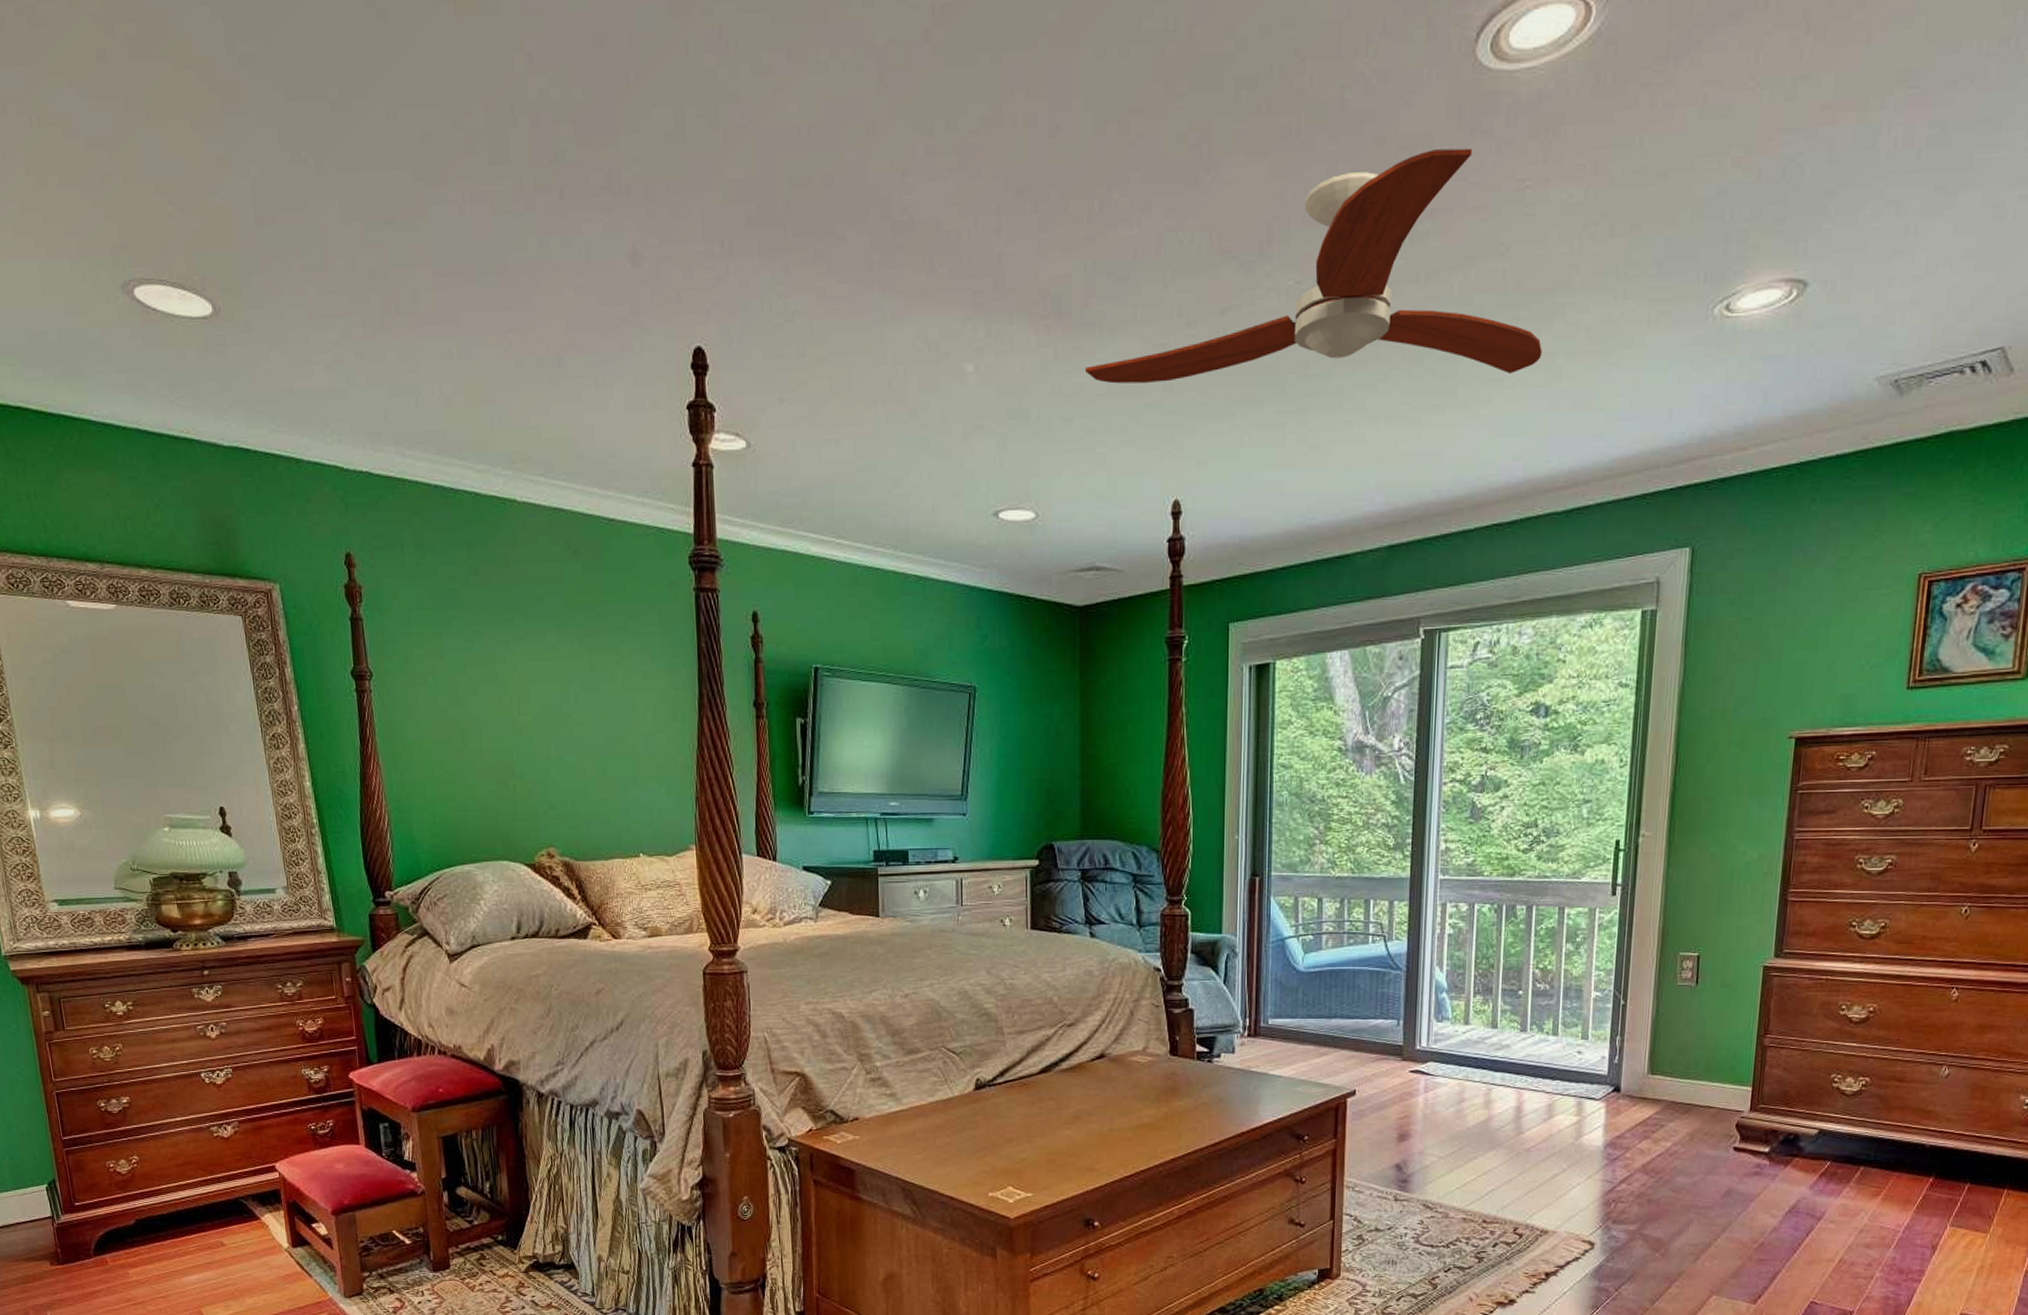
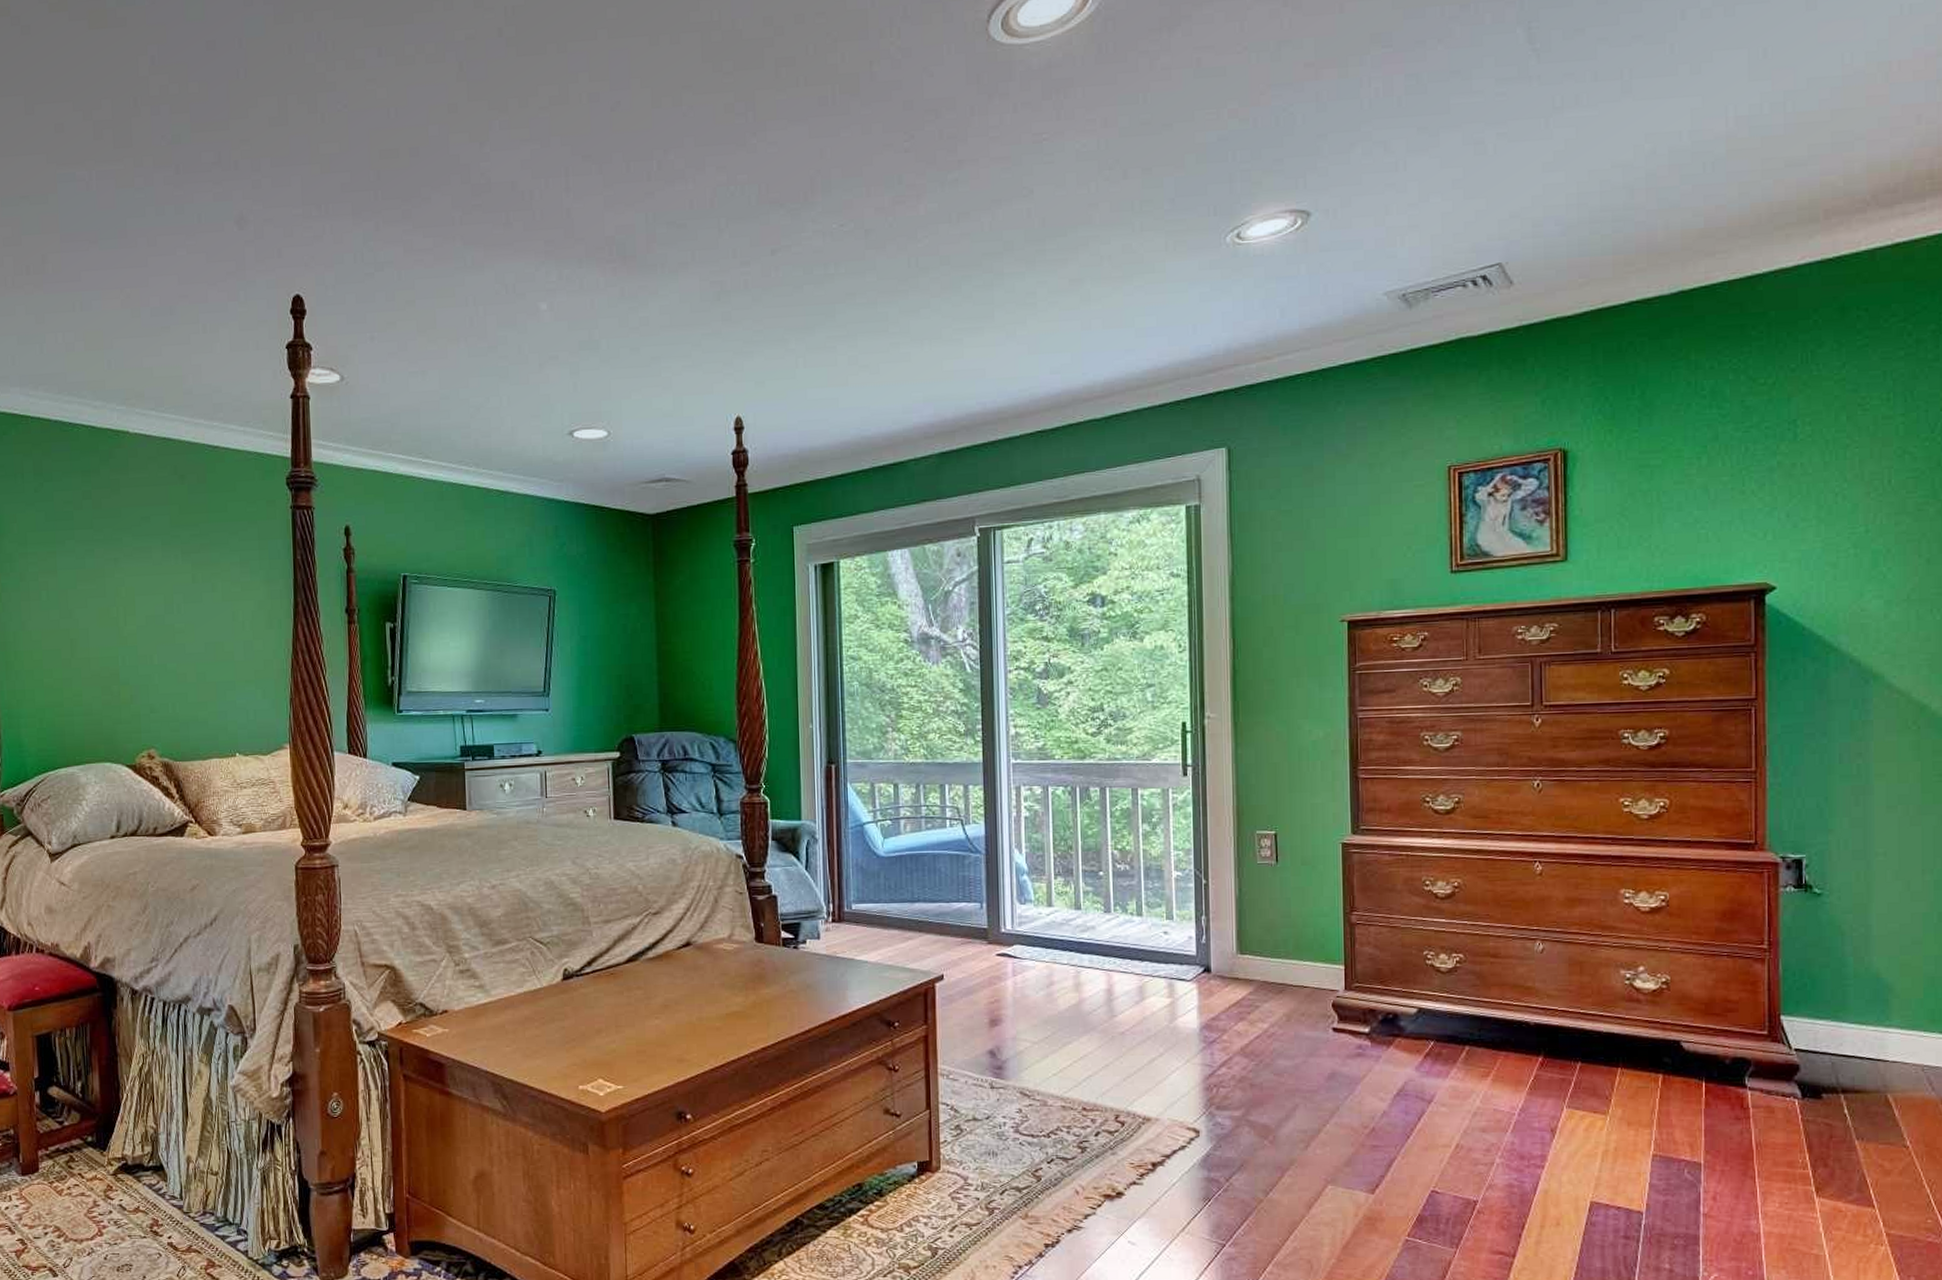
ceiling fan: present [1084,148,1542,384] -> none [649,109,1070,317]

